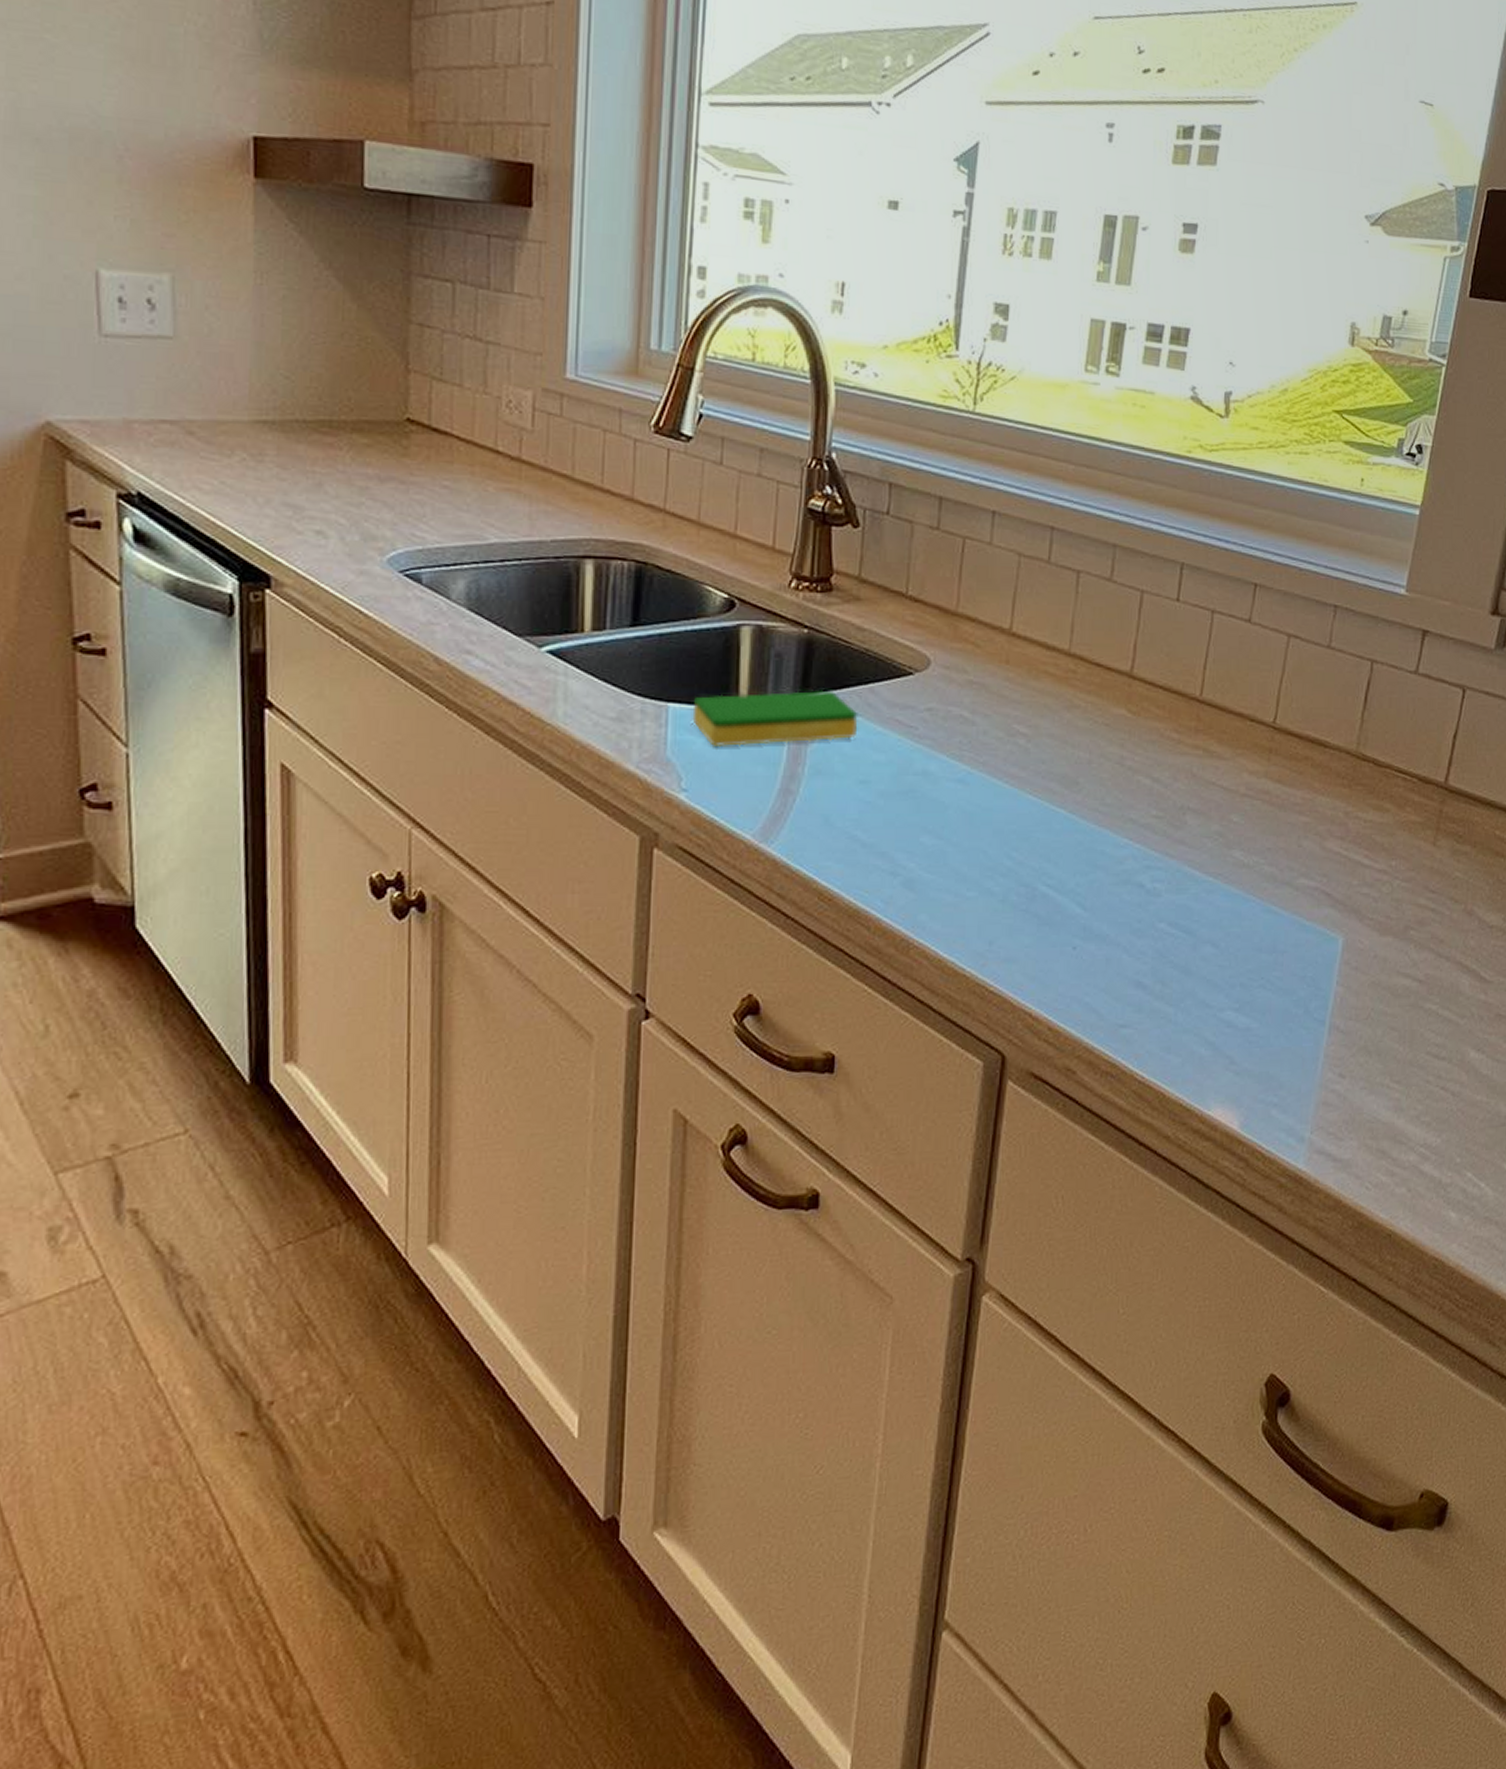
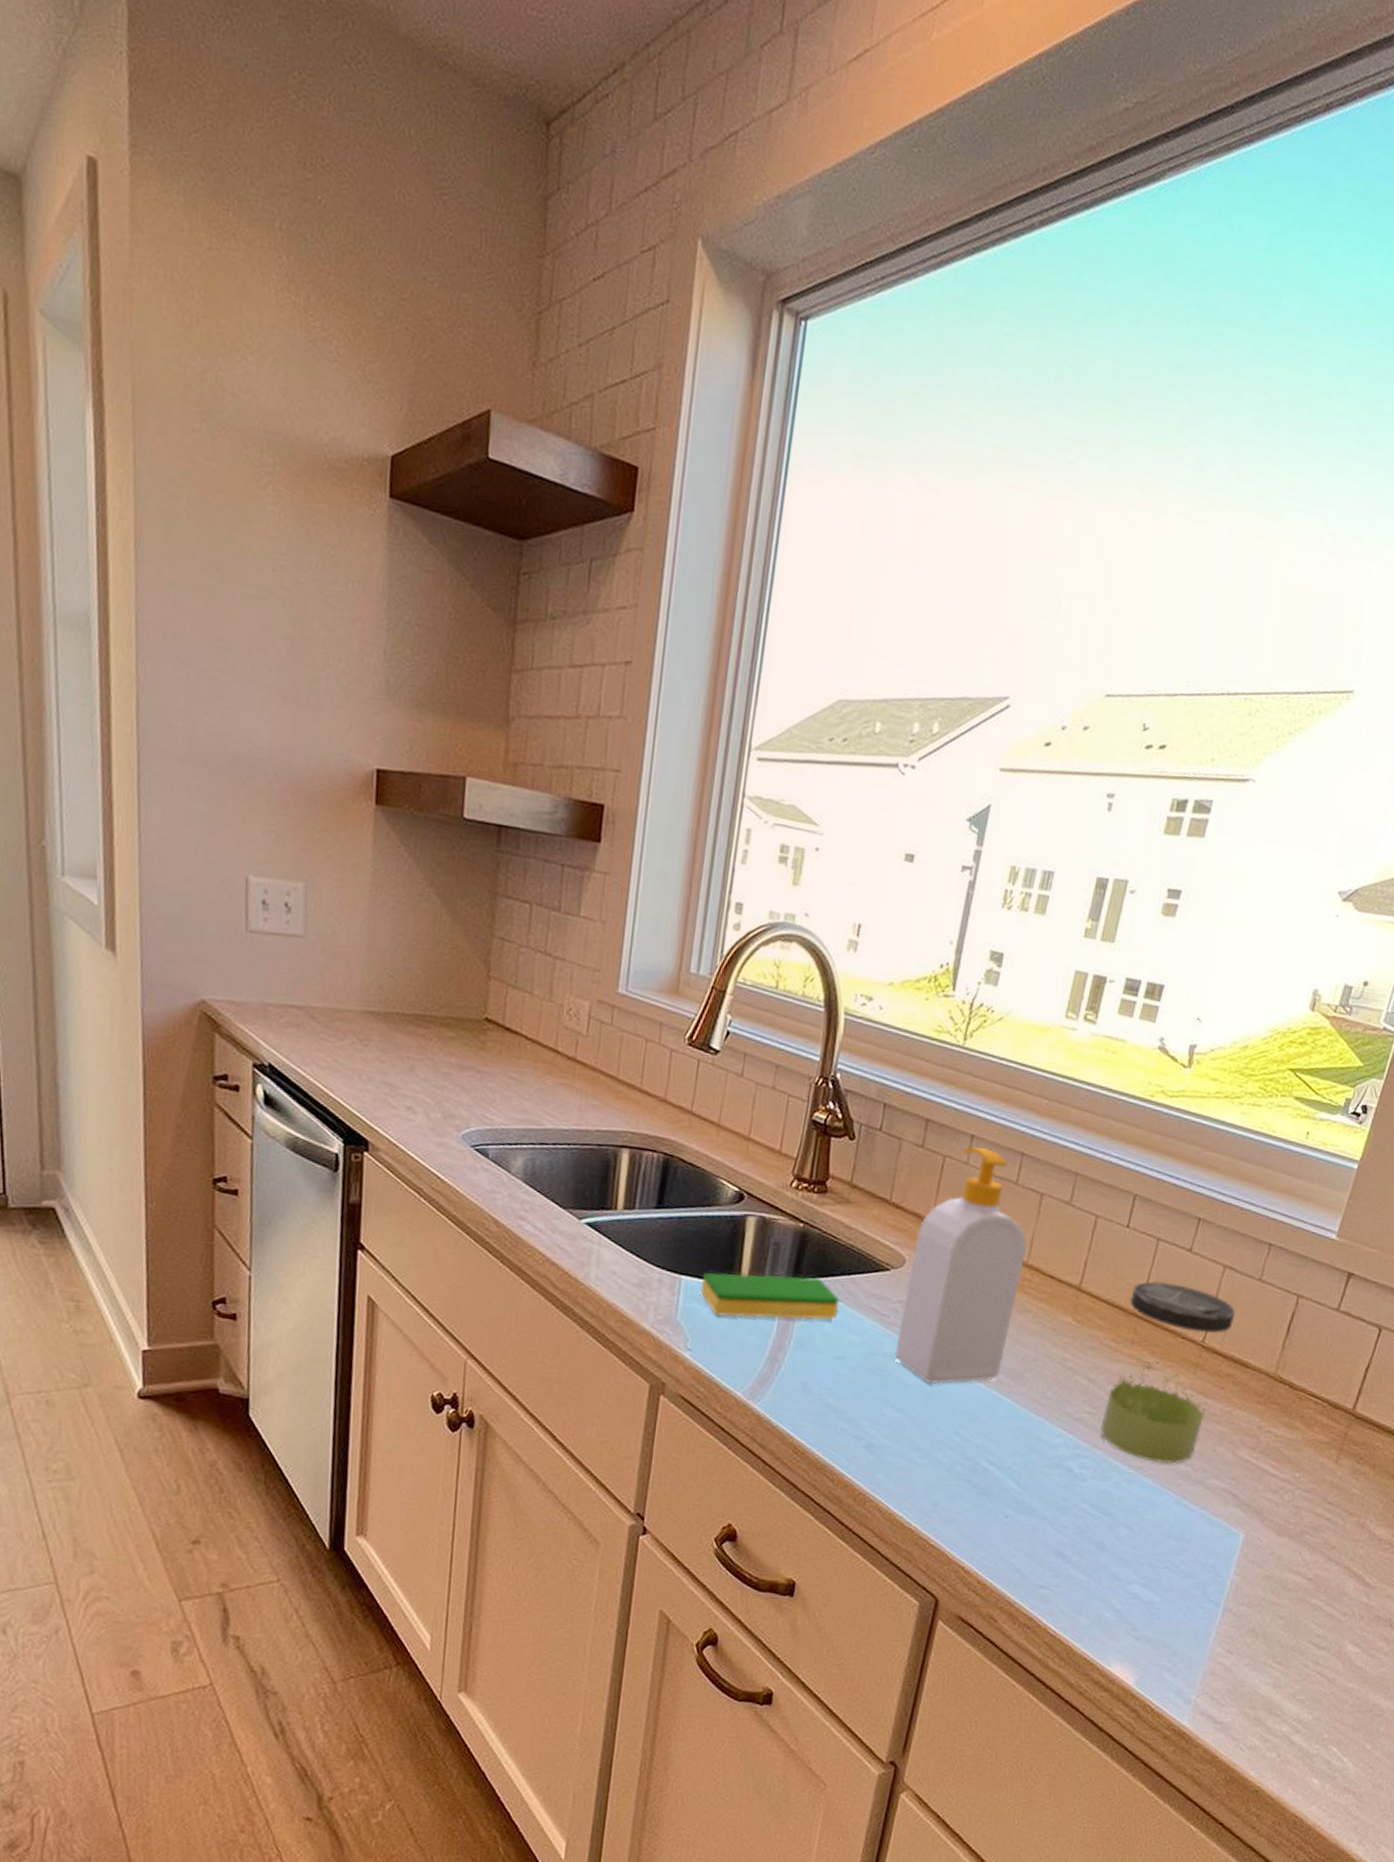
soap bottle: none [928,523,1067,802] -> present [895,1146,1027,1384]
jar: none [1171,658,1307,867] -> present [1100,1281,1236,1464]

